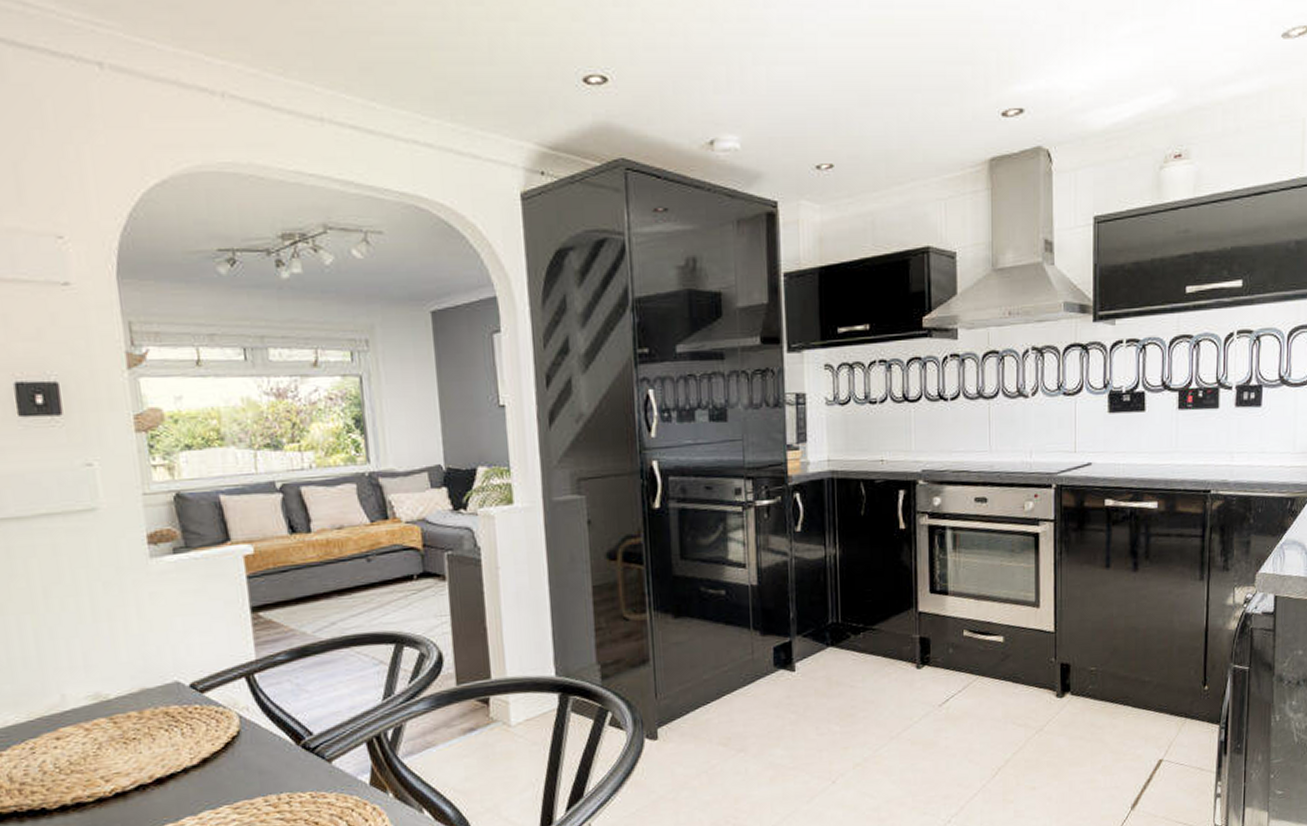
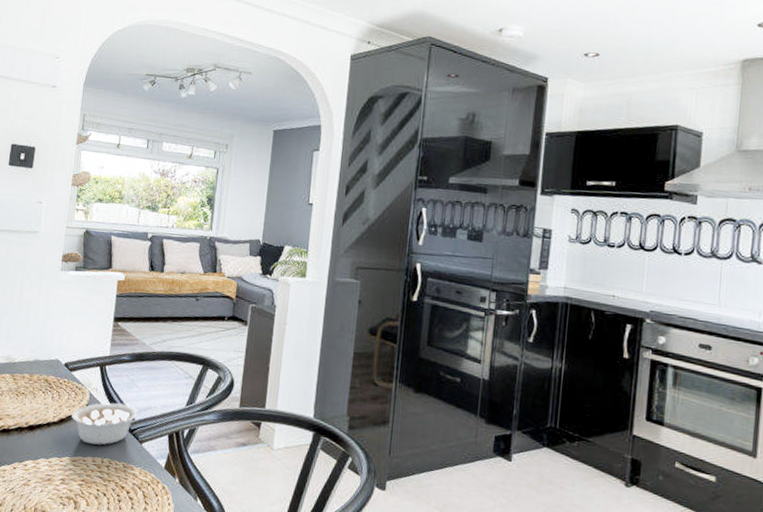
legume: none [218,712,336,781] -> present [71,403,153,445]

